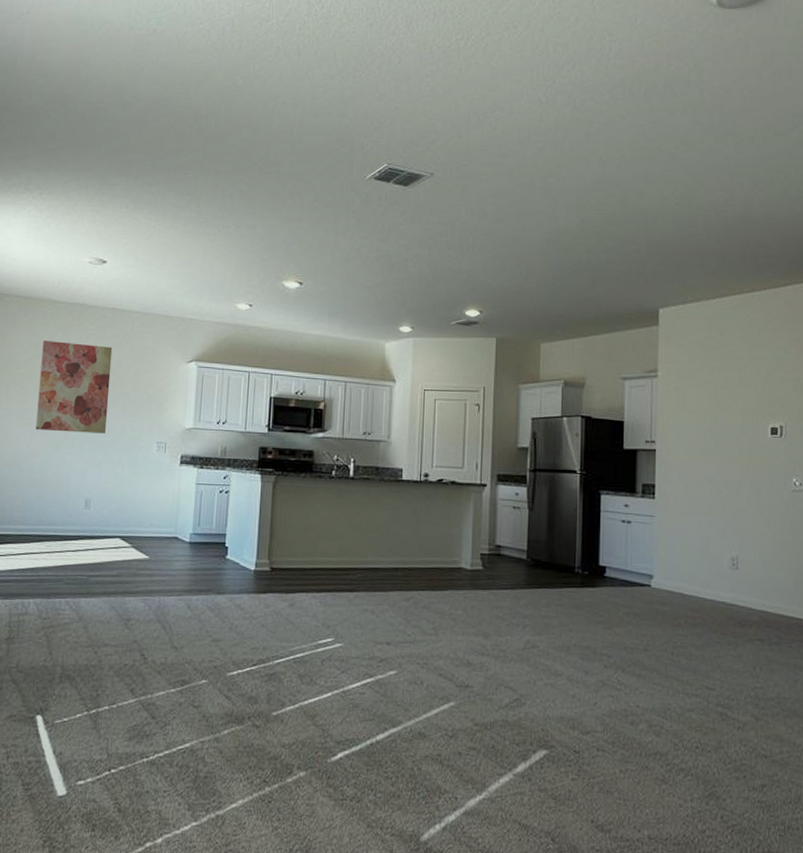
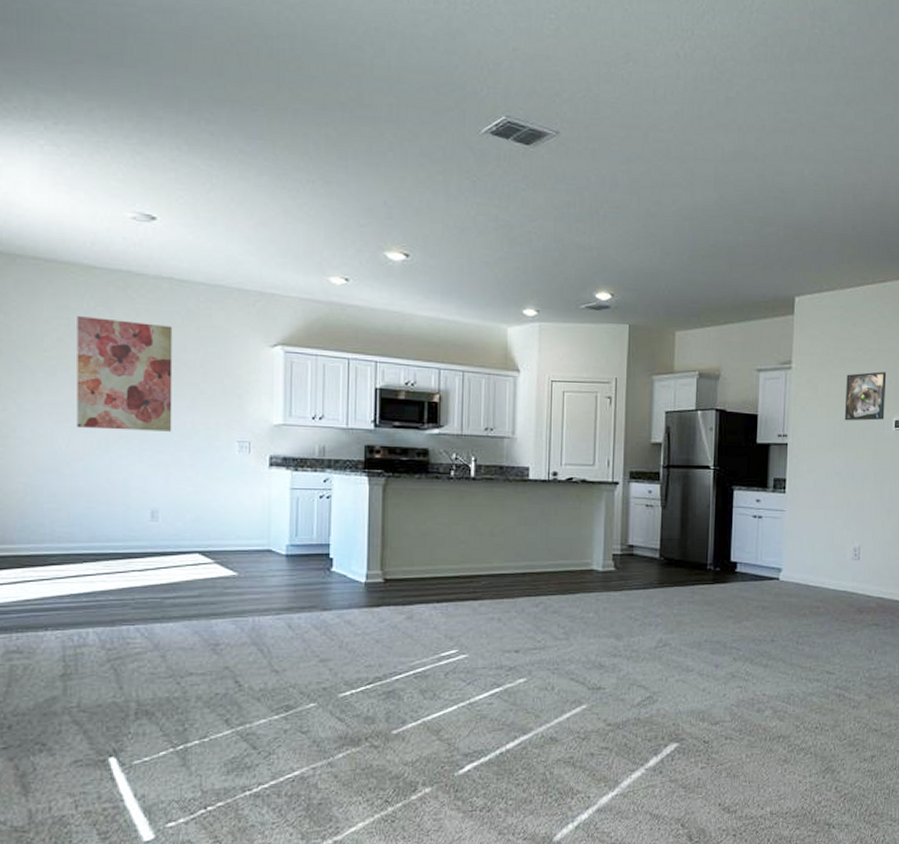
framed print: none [715,379,759,428] -> present [844,371,887,421]

